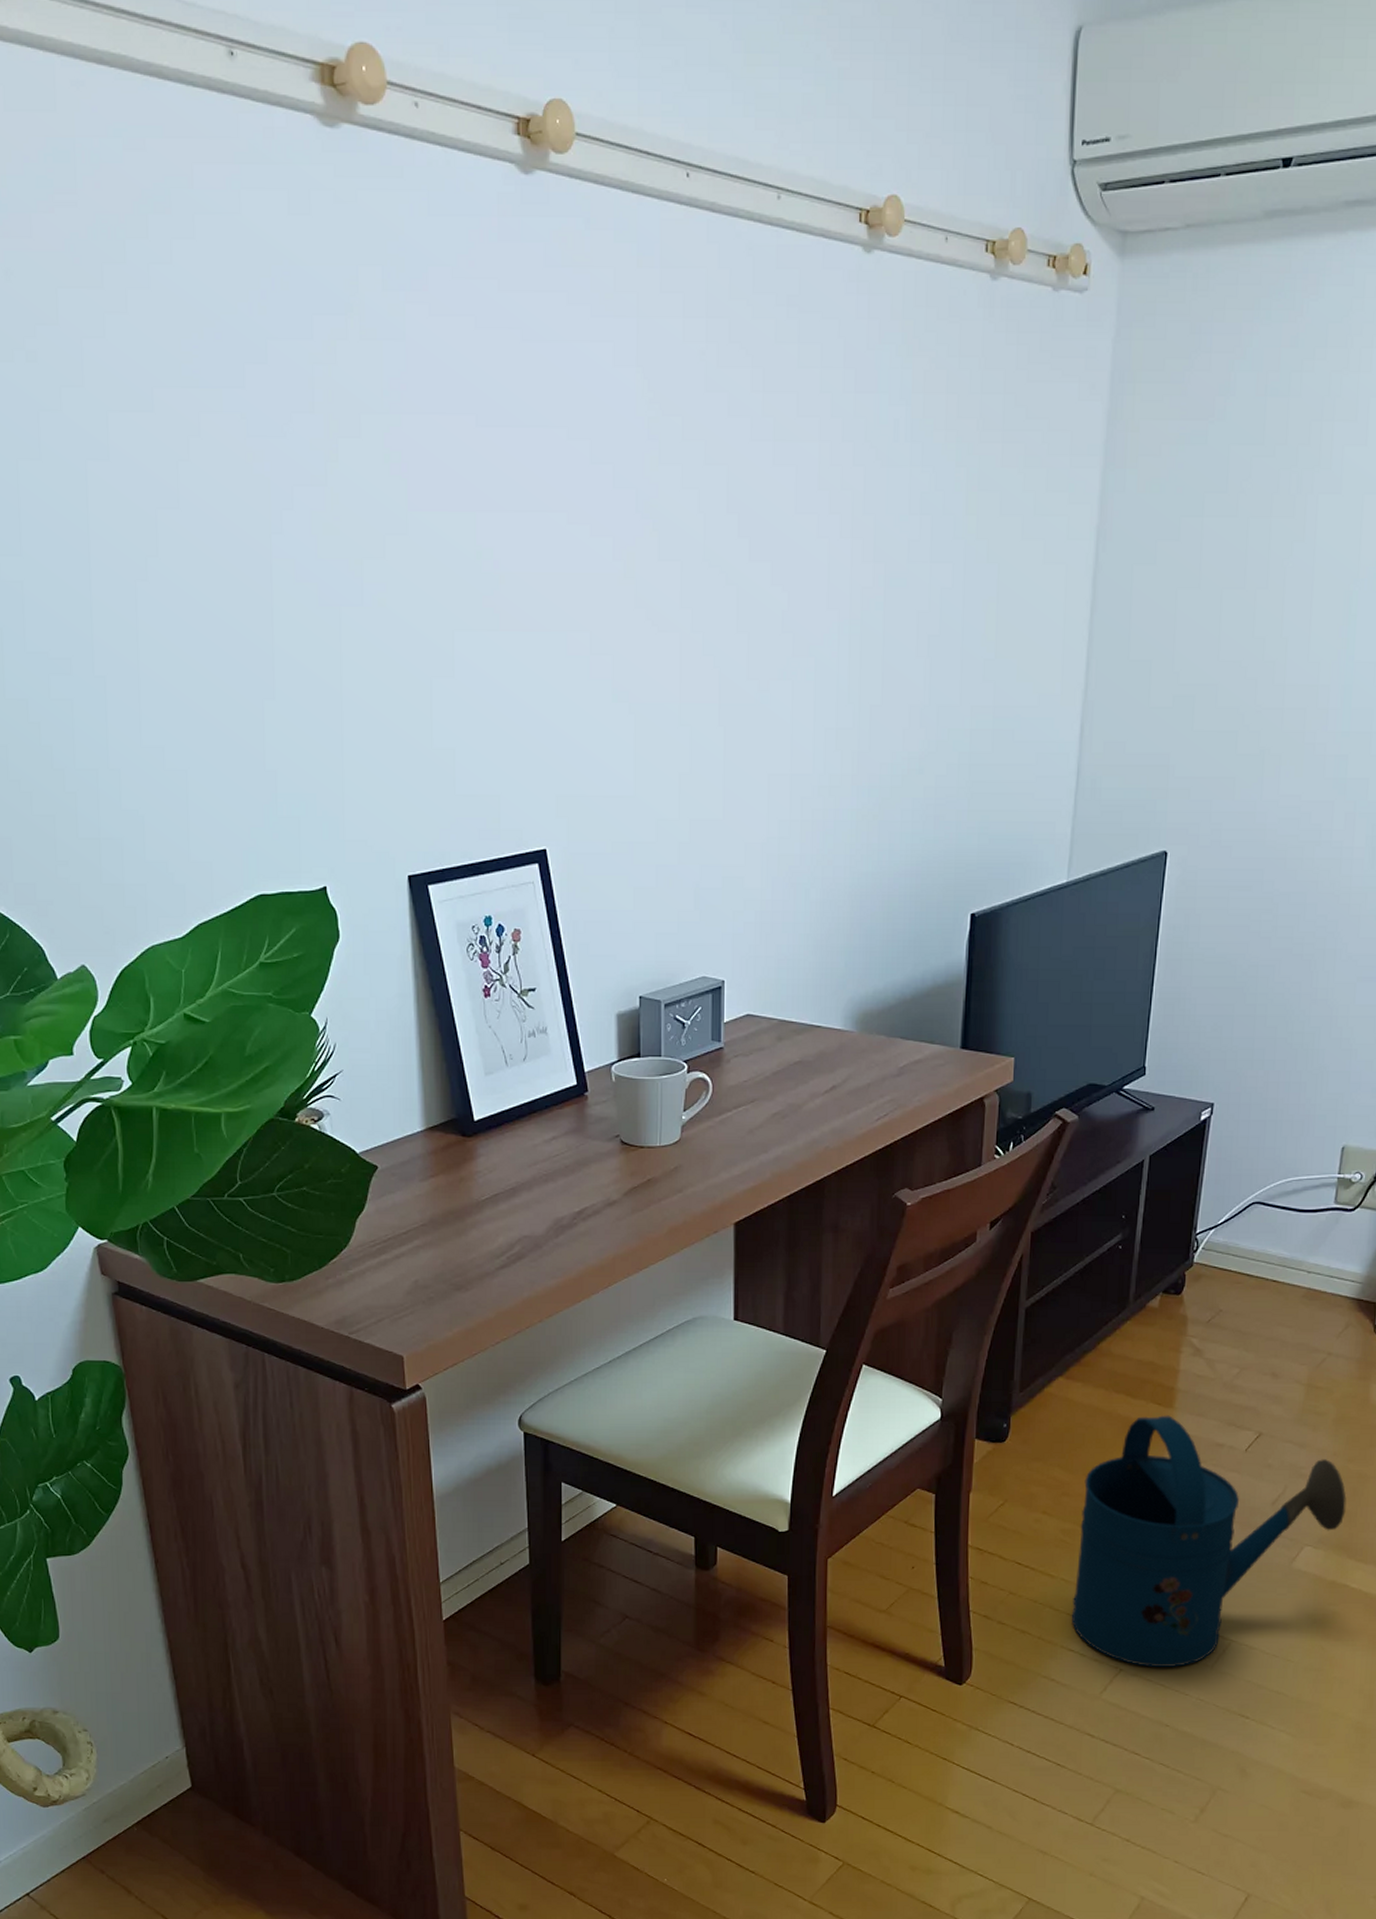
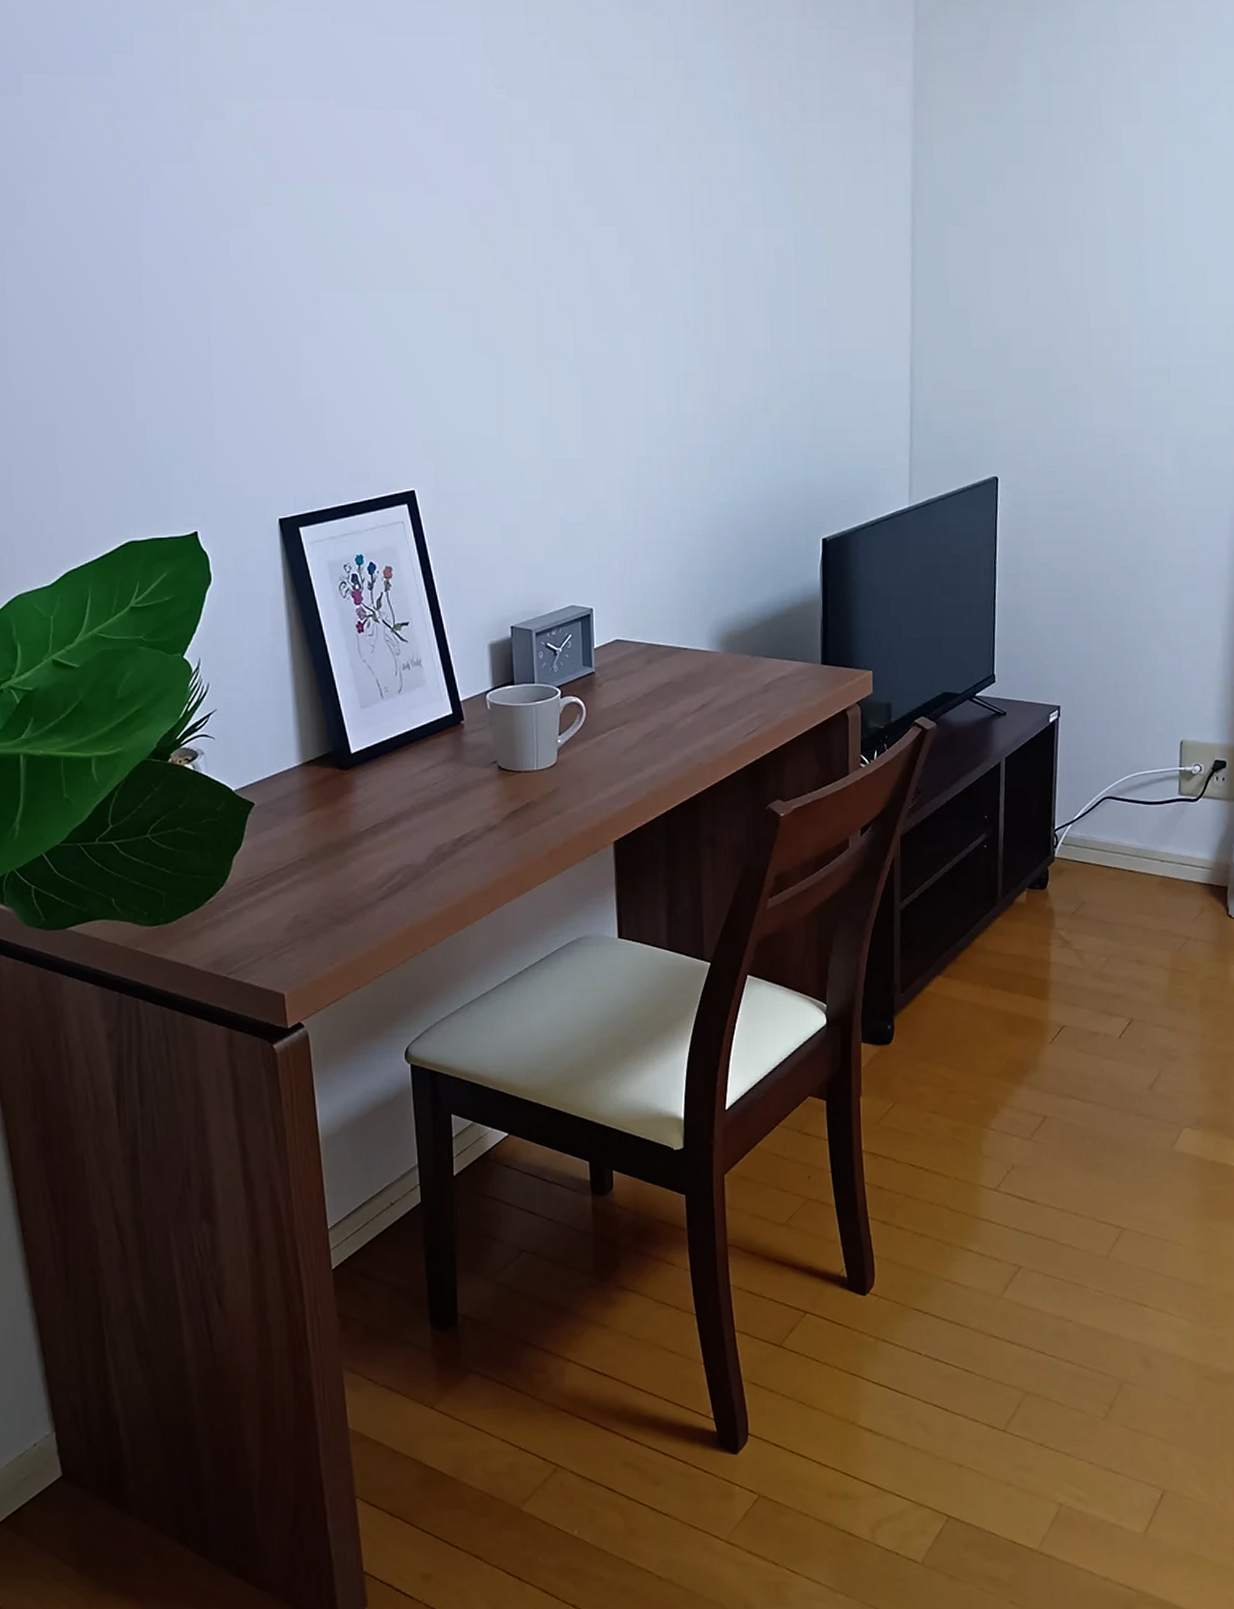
watering can: present [1071,1415,1347,1668] -> none [967,1007,1218,1262]

